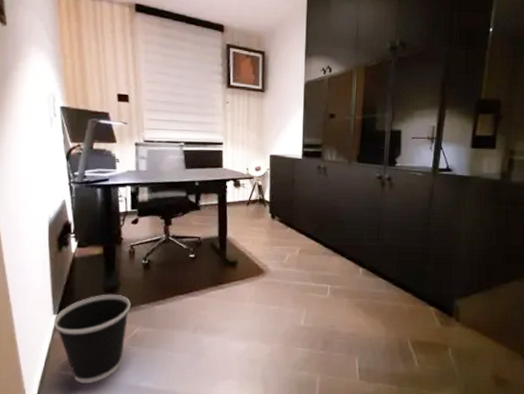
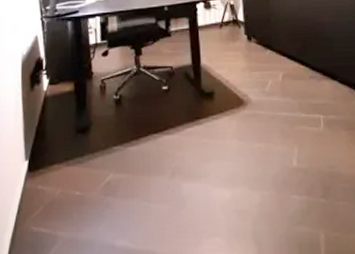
wastebasket: present [53,295,131,383] -> none [25,136,103,242]

